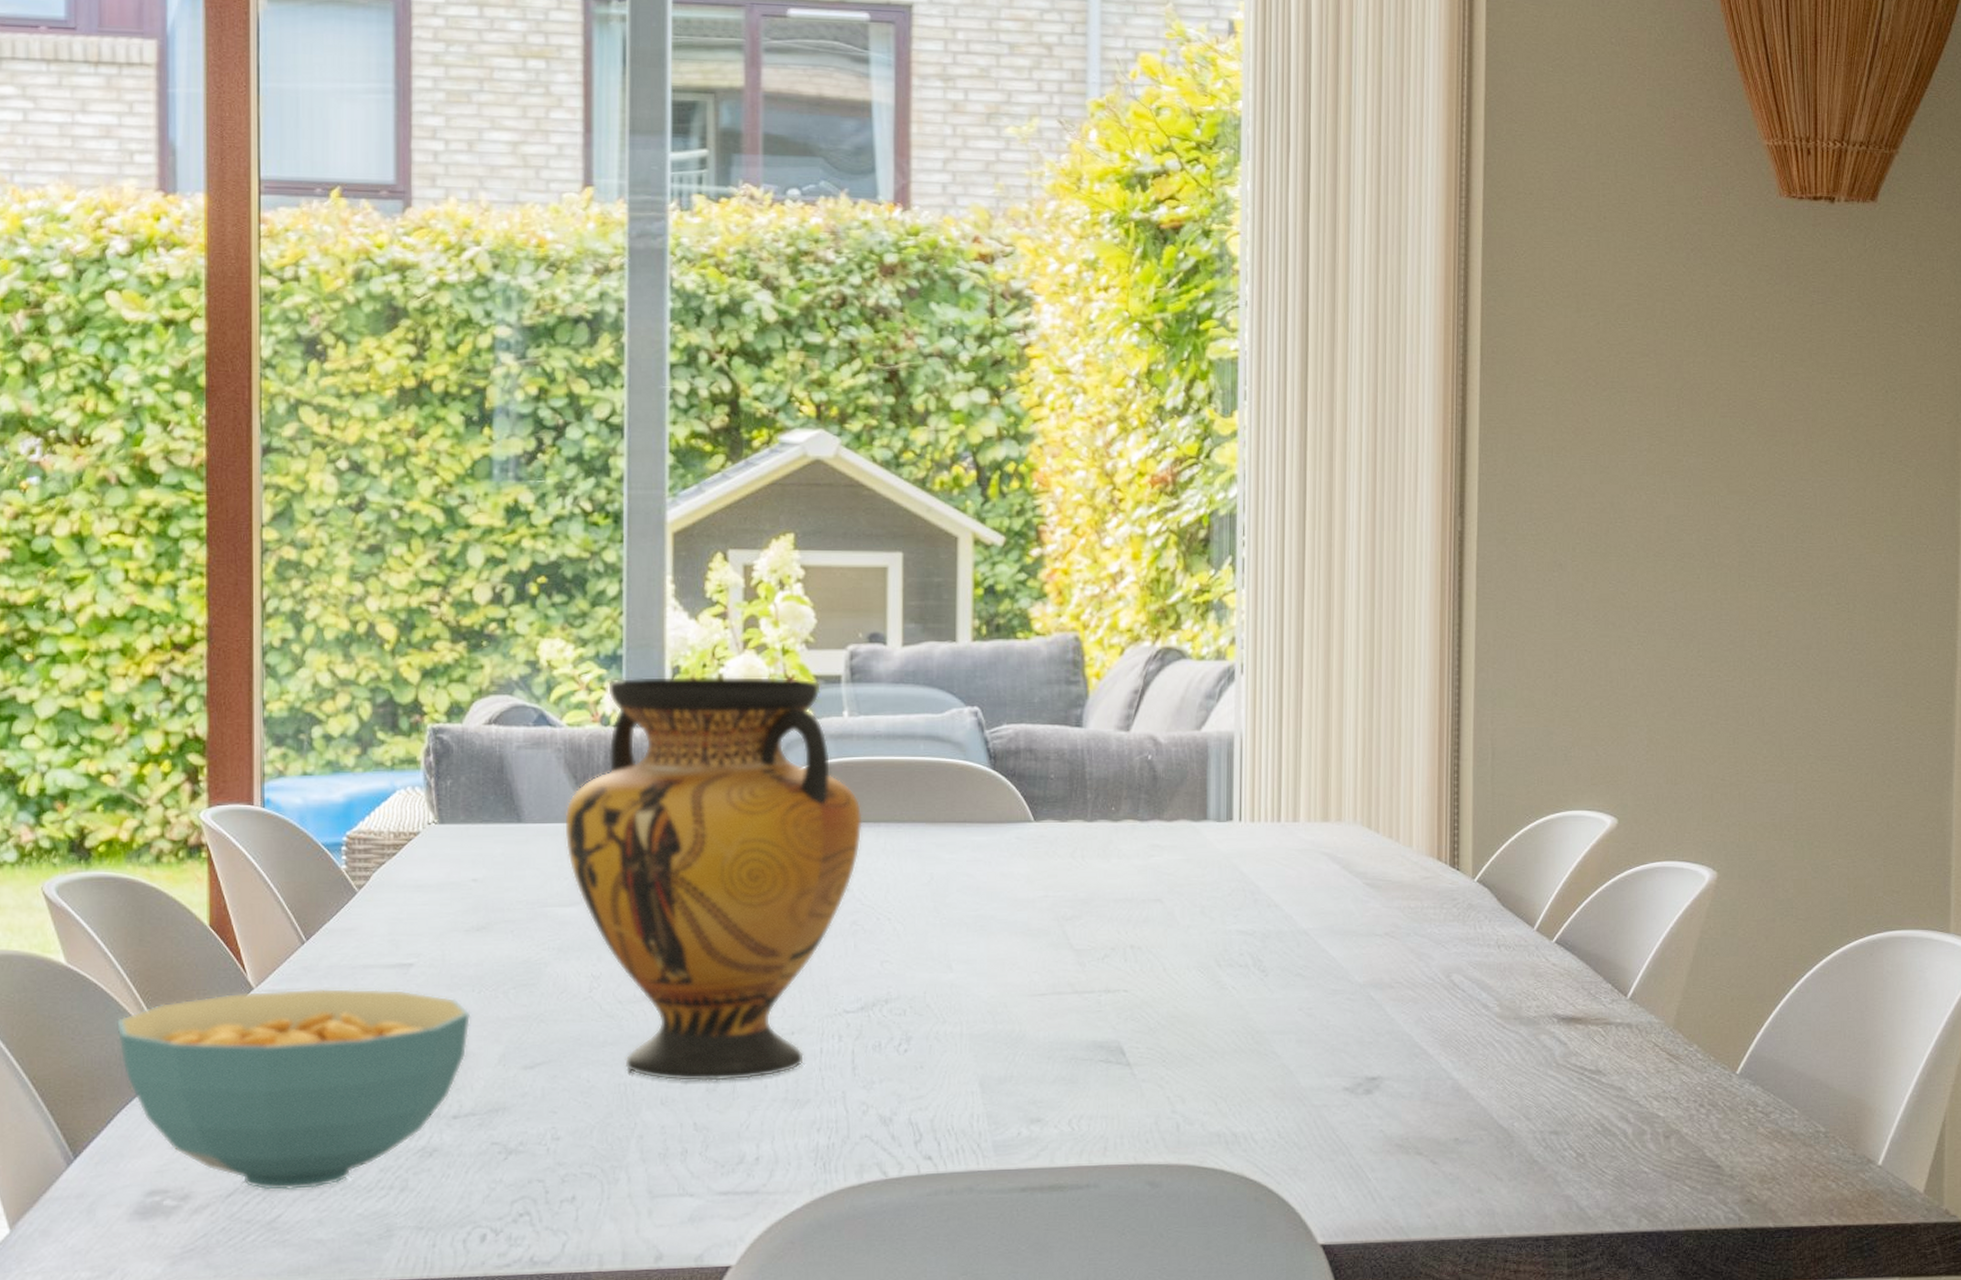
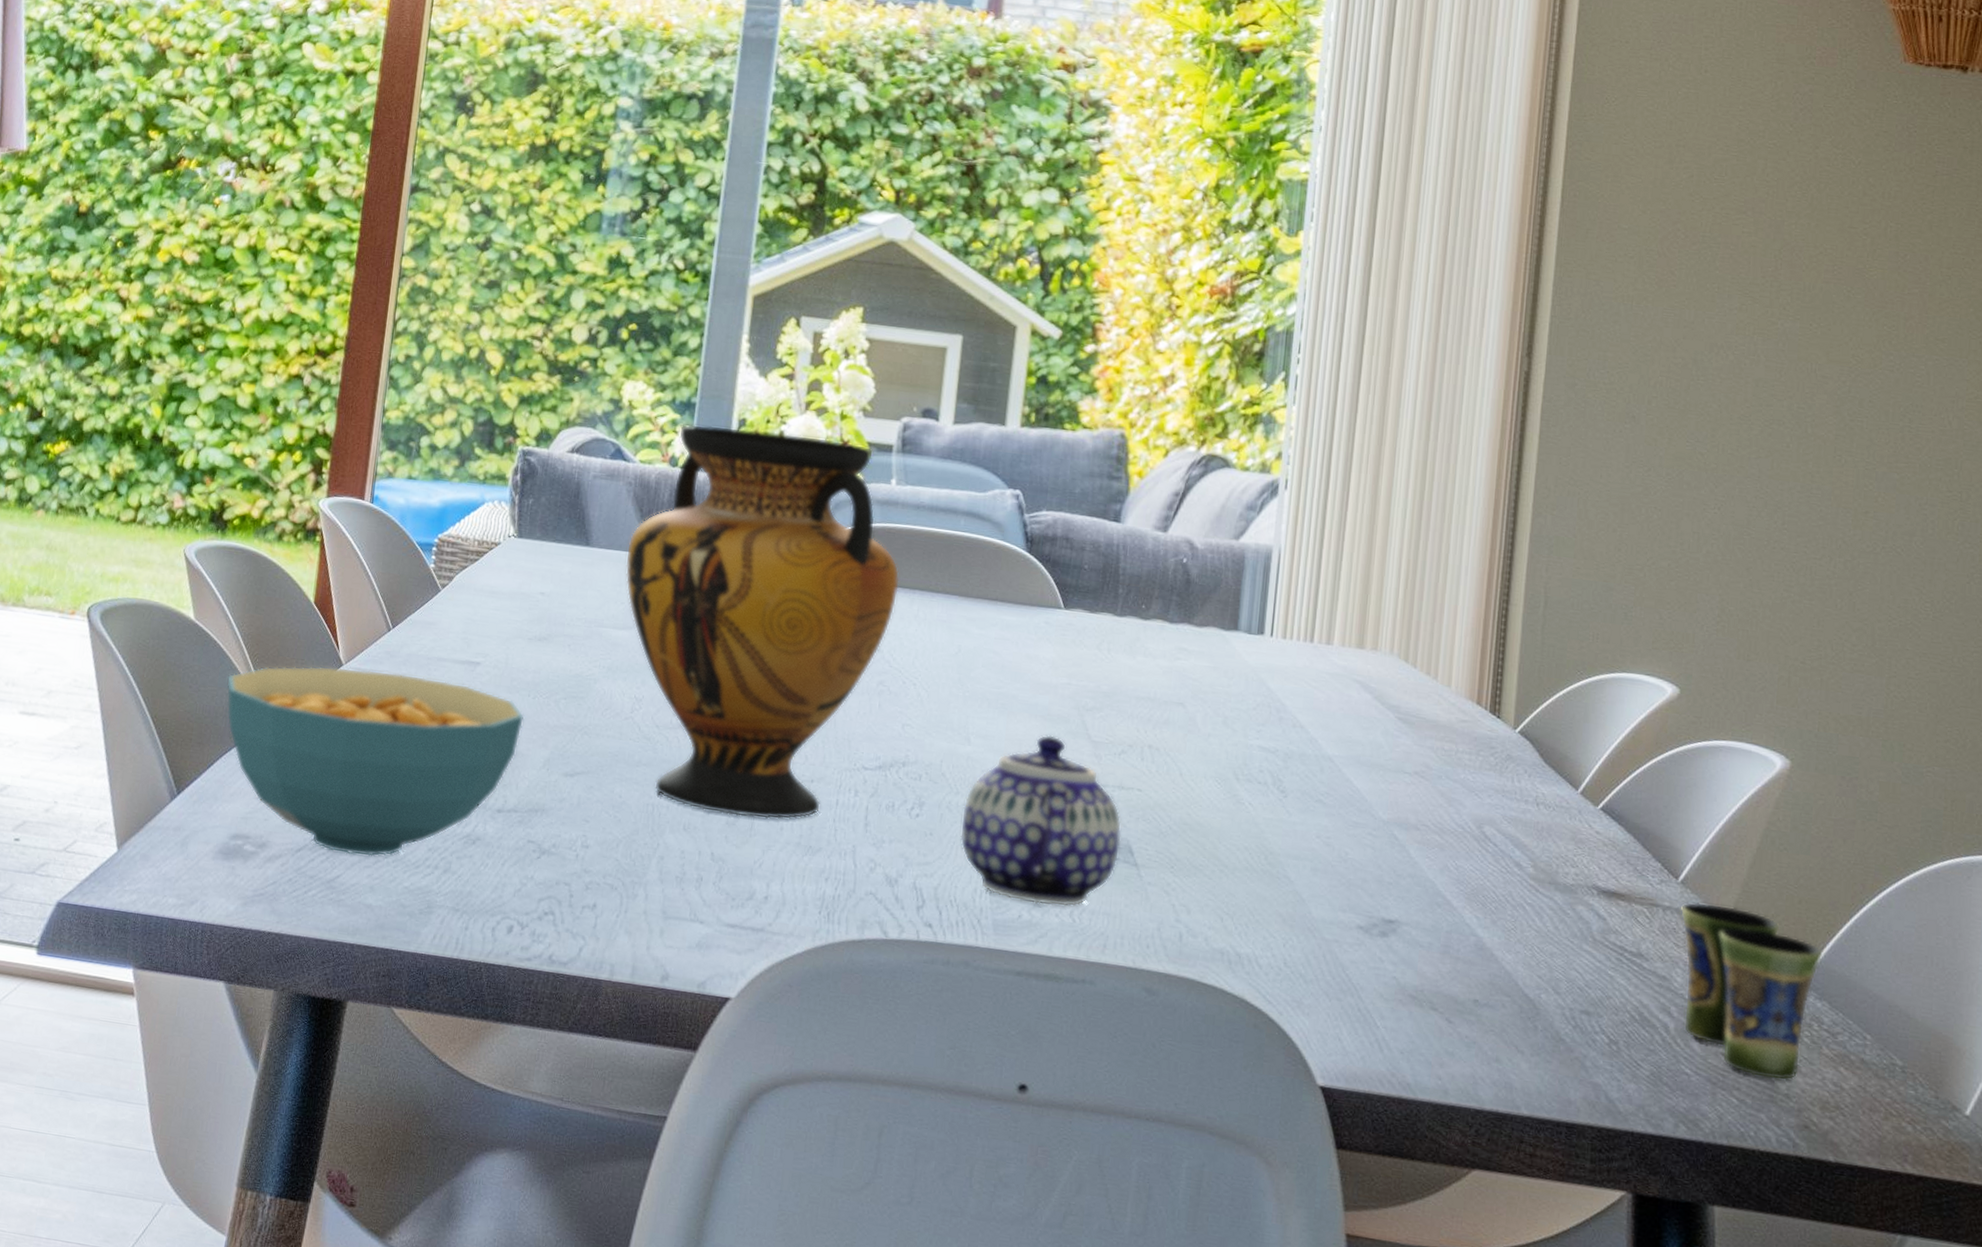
teapot: none [950,950,1112,1119] -> present [960,735,1122,907]
cup: none [1630,1013,1754,1164] -> present [1680,902,1823,1081]

